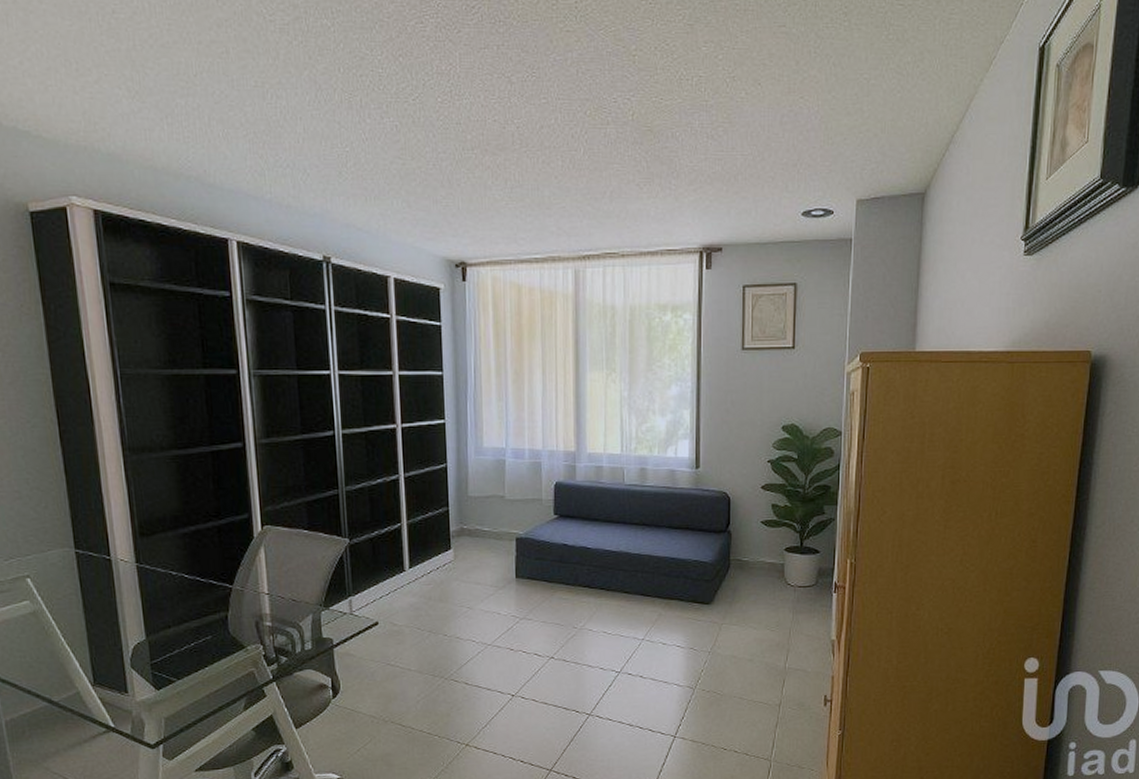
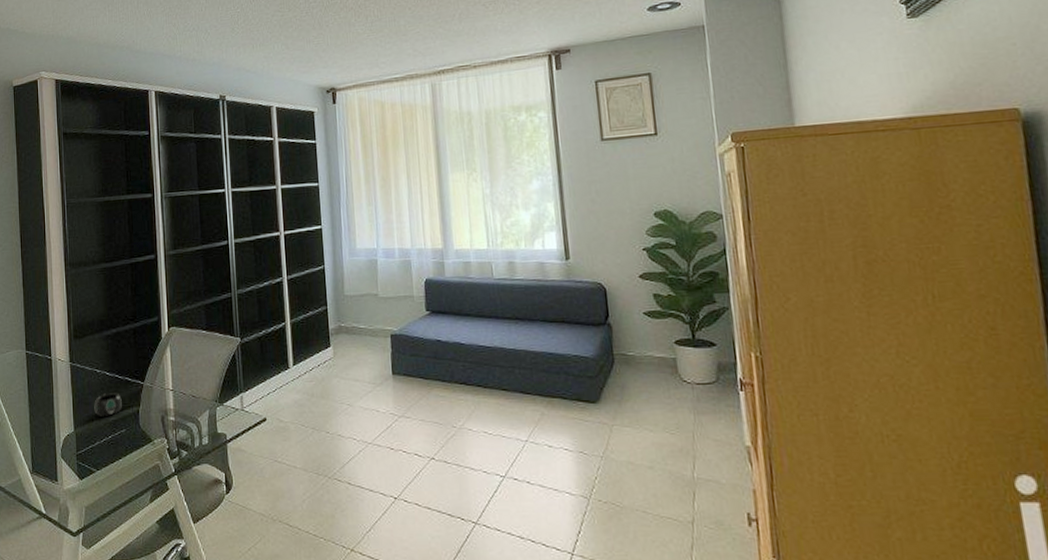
mug: none [170,597,206,622] -> present [94,393,122,416]

